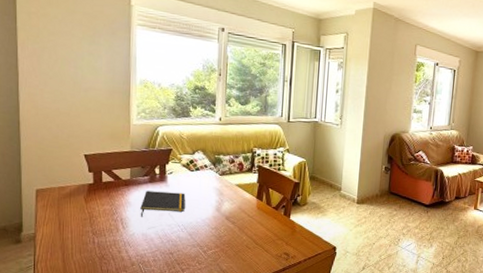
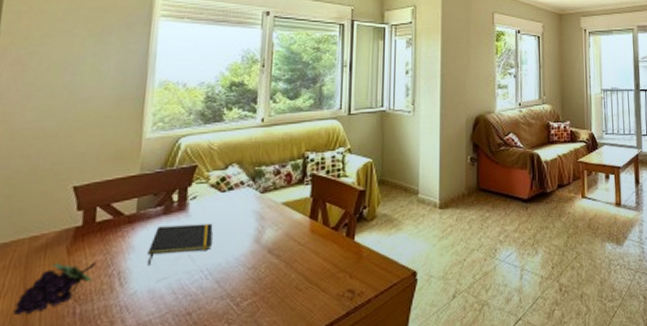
fruit: none [53,207,105,238] -> present [13,263,96,315]

